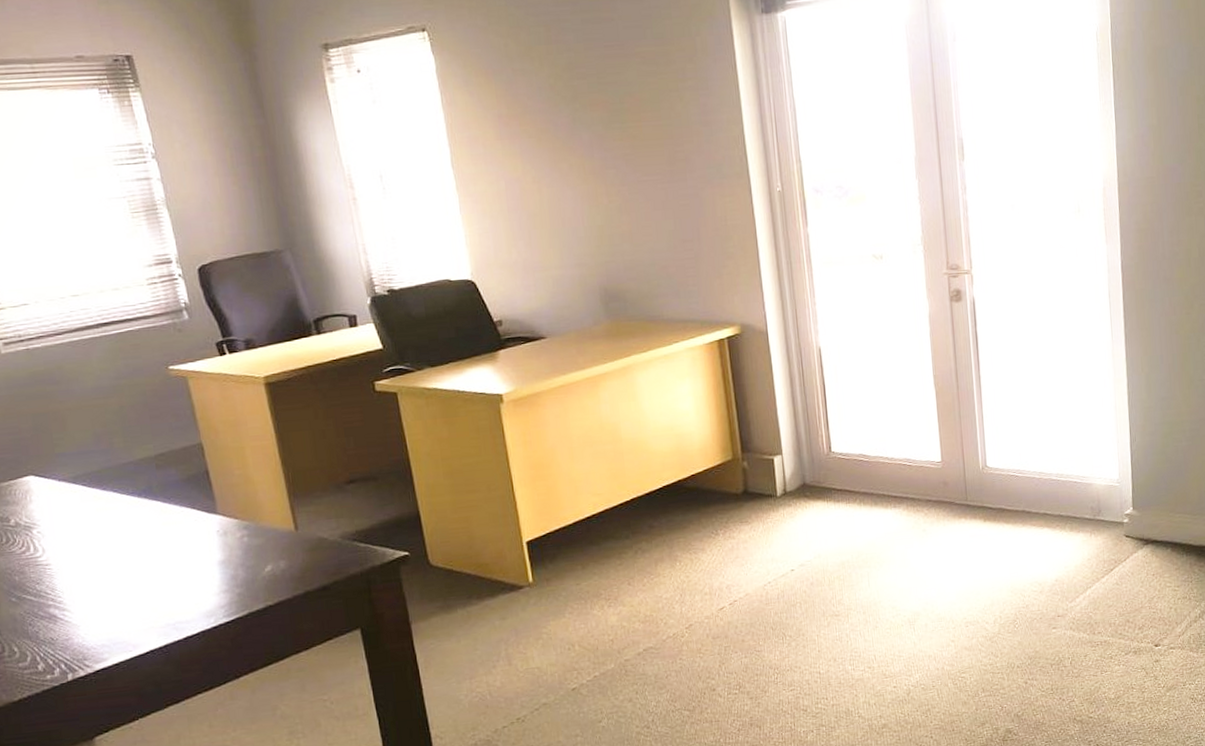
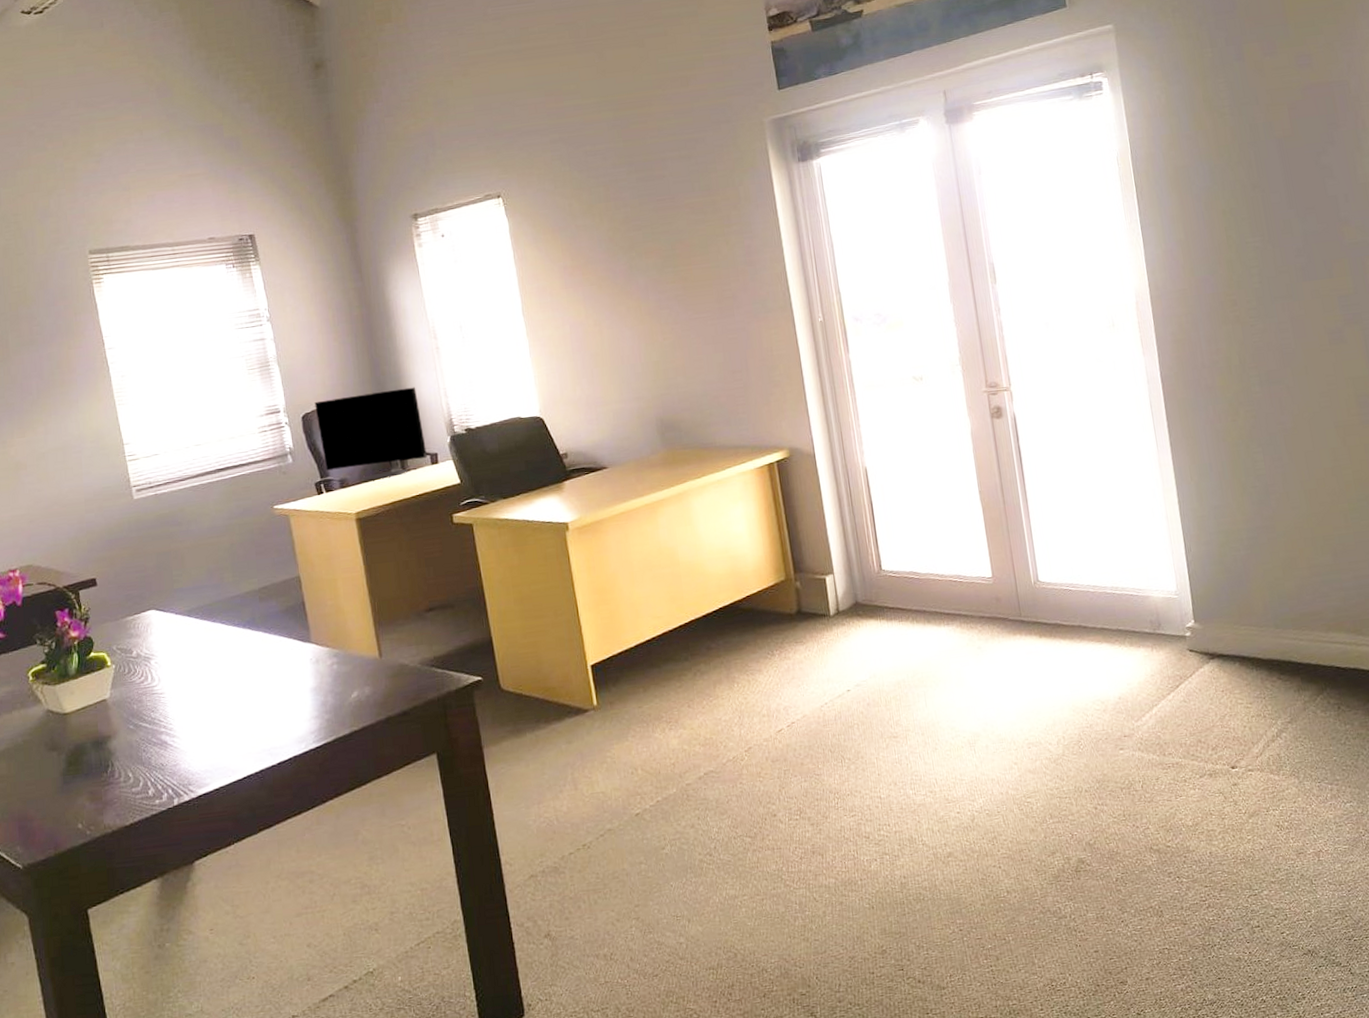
monitor: none [212,241,344,343] -> present [314,387,427,481]

